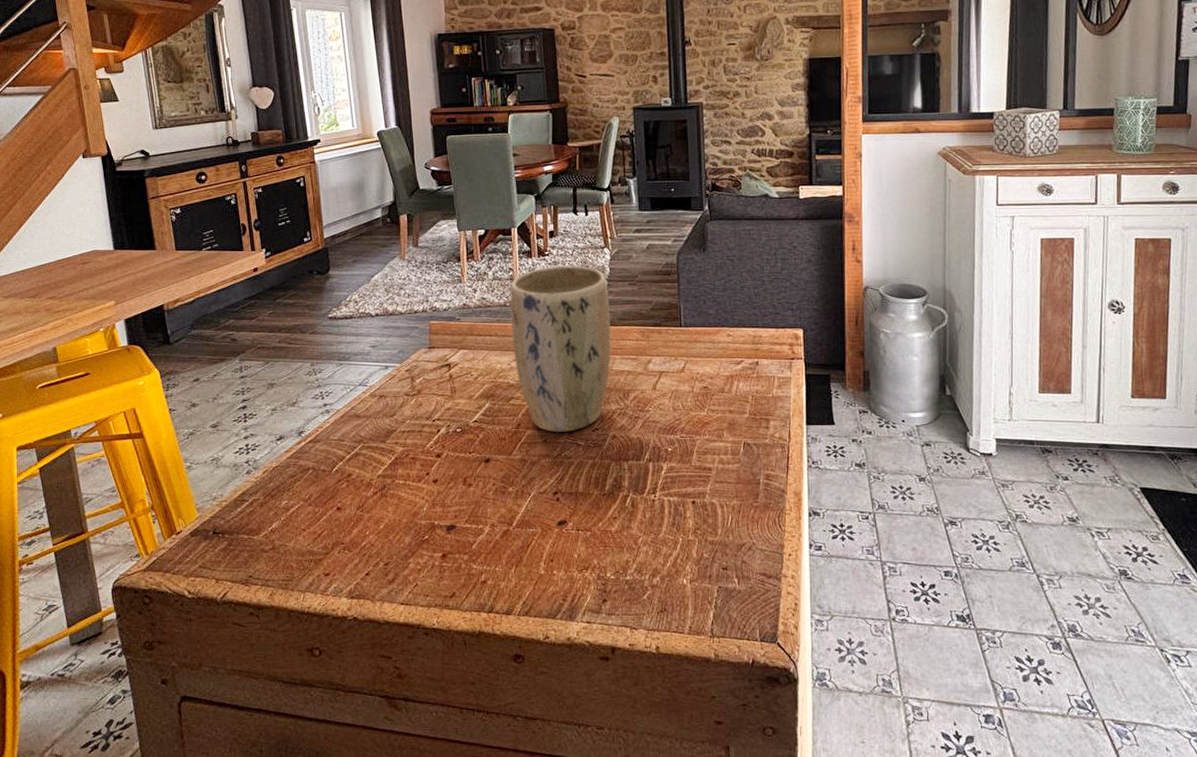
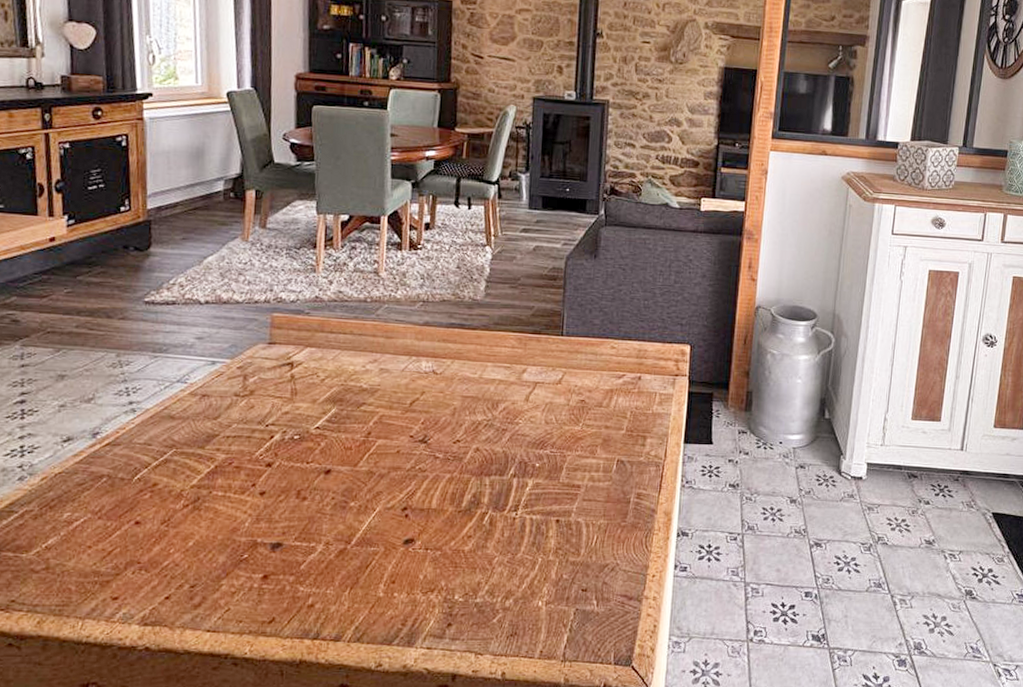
plant pot: present [510,265,611,433] -> none [369,261,487,444]

